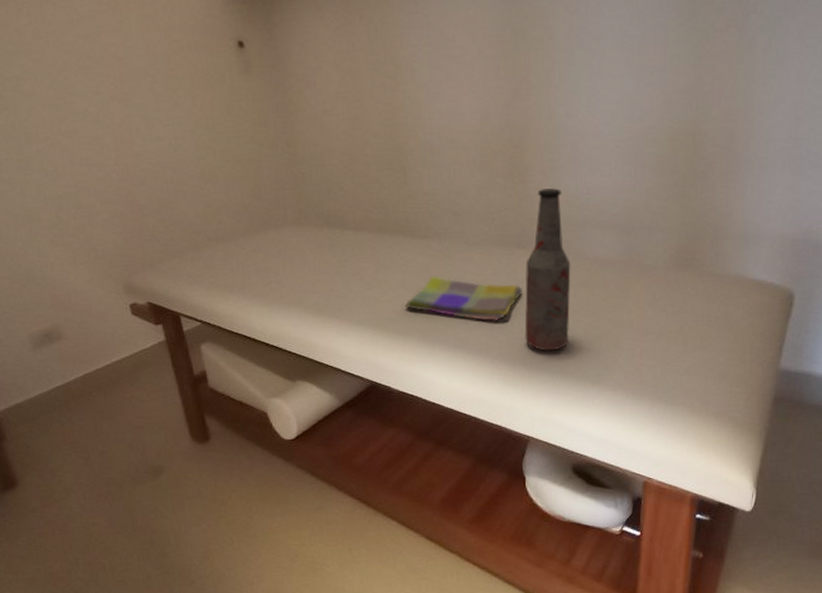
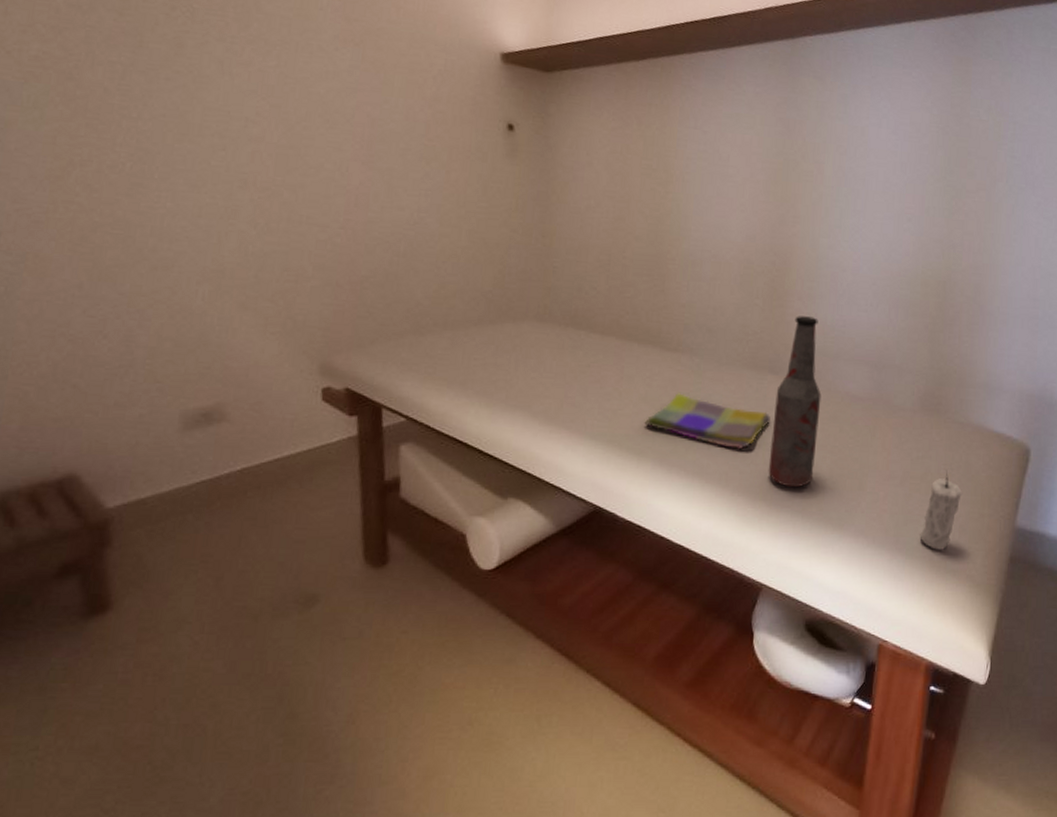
candle: none [679,322,722,396] -> present [919,471,963,550]

